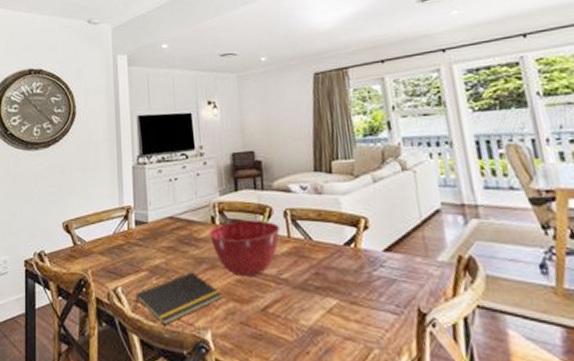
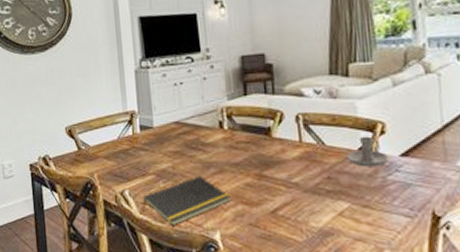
mixing bowl: present [209,220,281,277] -> none [217,125,292,181]
candle holder: none [333,231,374,263] -> present [346,136,389,167]

